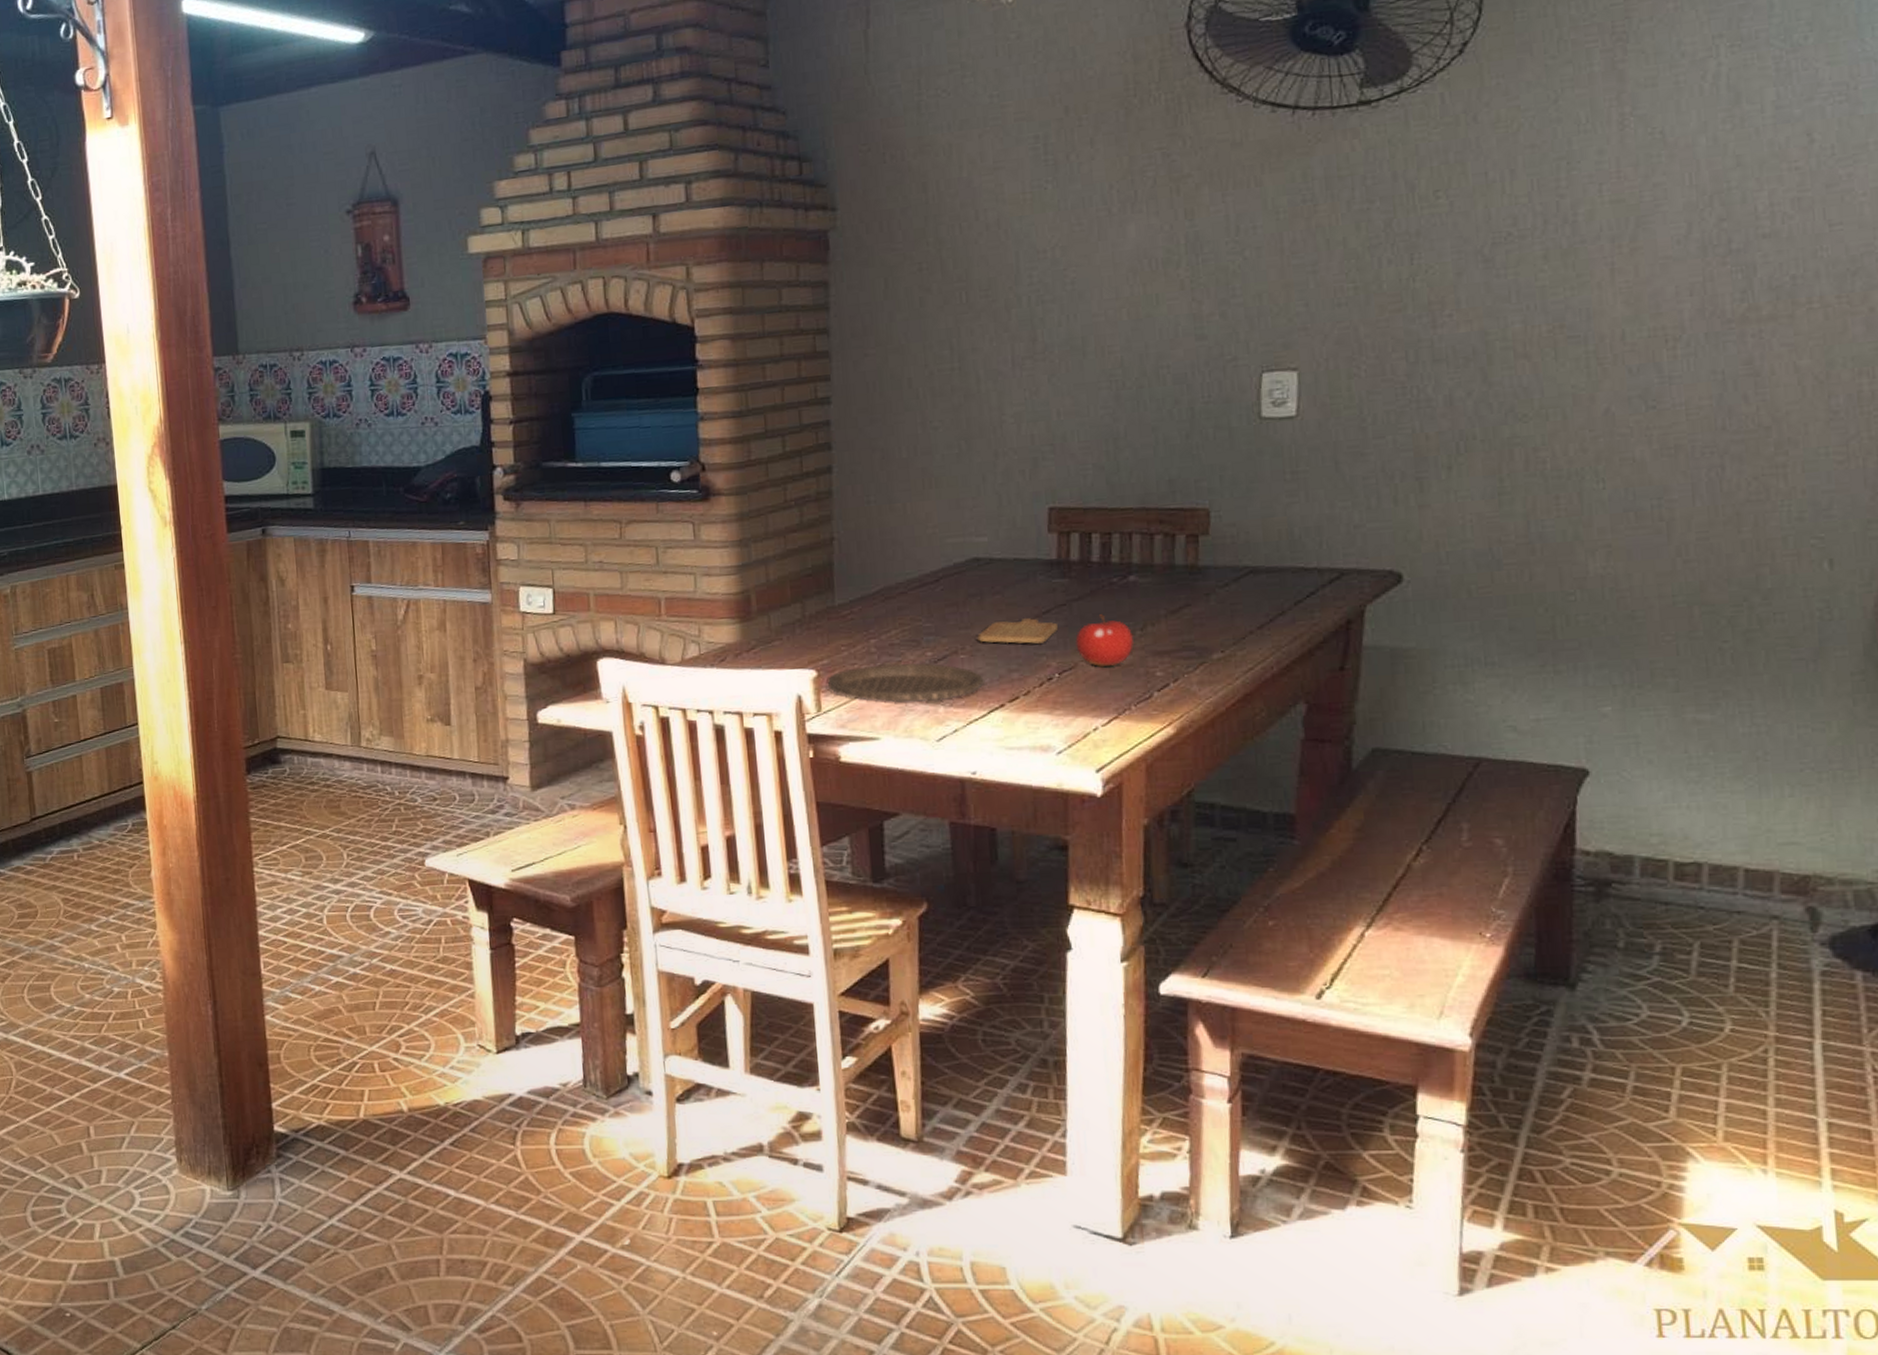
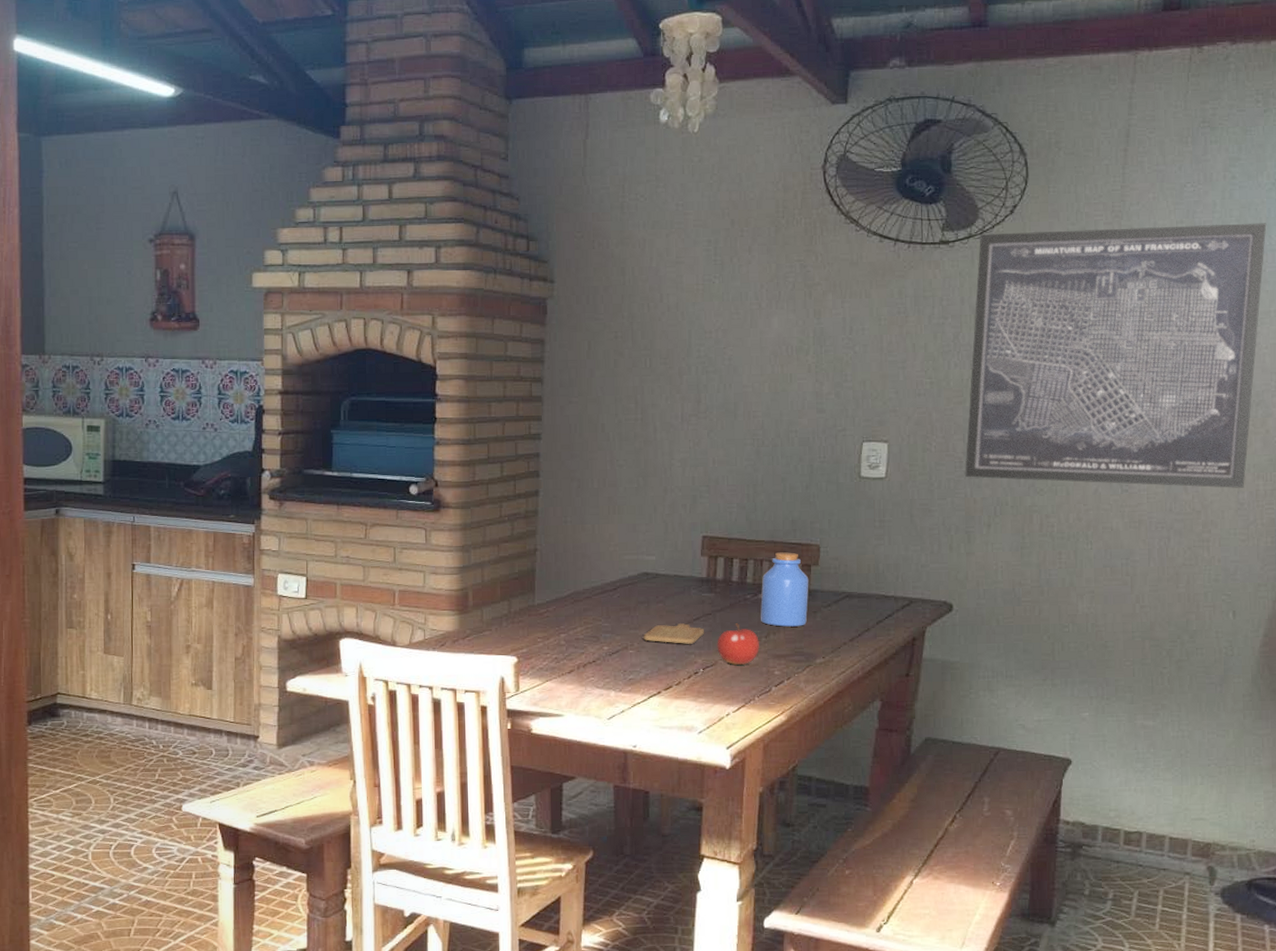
plate: present [826,663,986,703] -> none [525,654,648,687]
jar: none [1132,520,1198,616] -> present [760,552,809,627]
wall art: none [1410,22,1856,407] -> present [965,223,1267,489]

